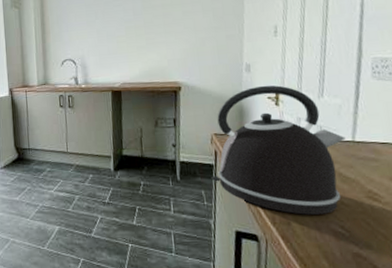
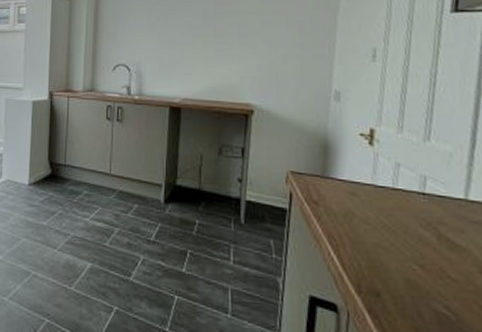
kettle: present [211,85,346,215] -> none [283,119,457,288]

